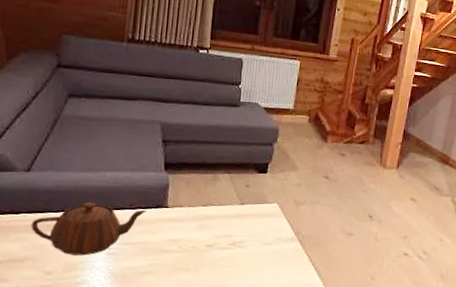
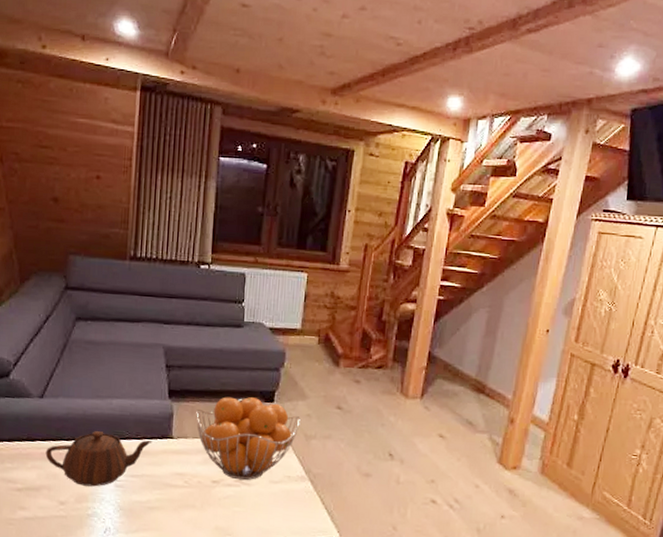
fruit basket: none [191,169,291,244] -> present [196,397,300,481]

